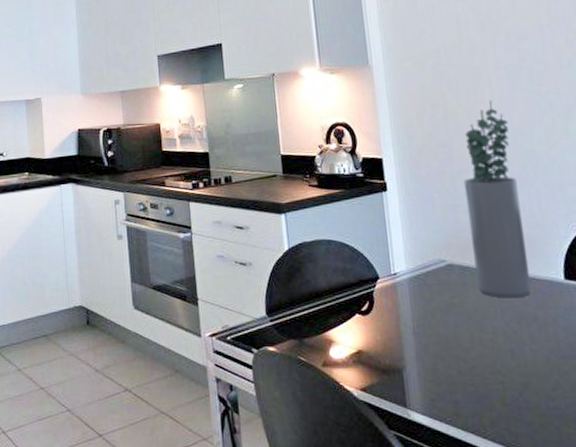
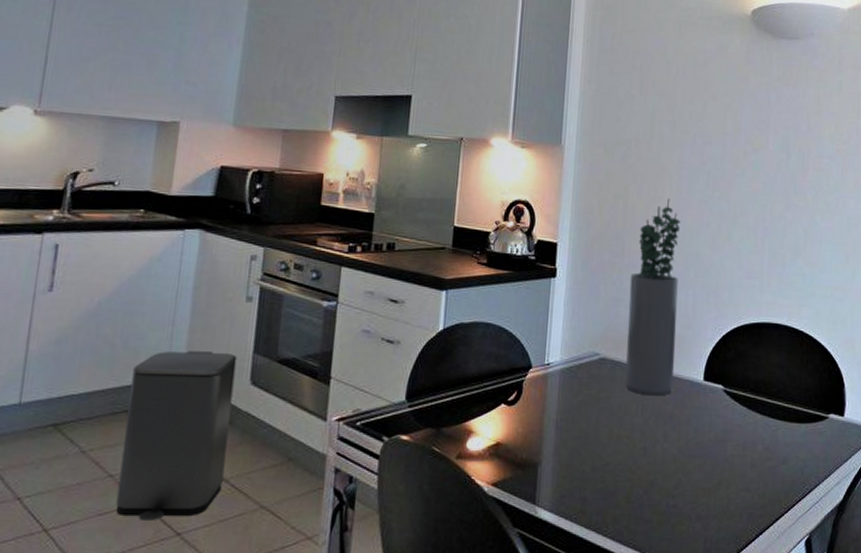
pedal bin: none [43,283,127,425] -> present [116,351,237,522]

